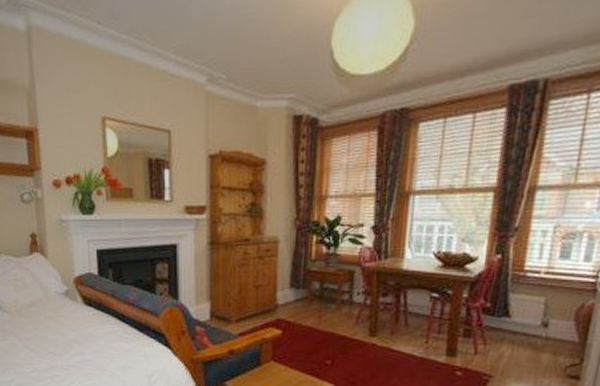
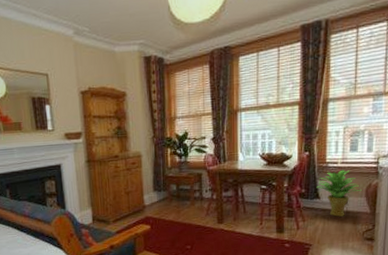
potted plant: none [507,281,571,343] -> present [316,169,362,217]

